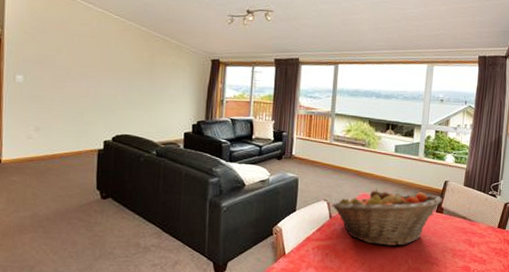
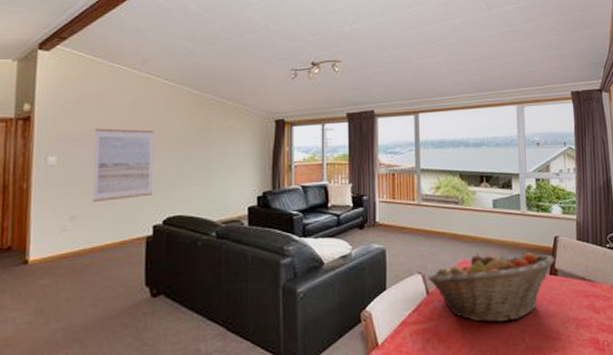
wall art: none [54,54,106,118] -> present [92,128,154,203]

